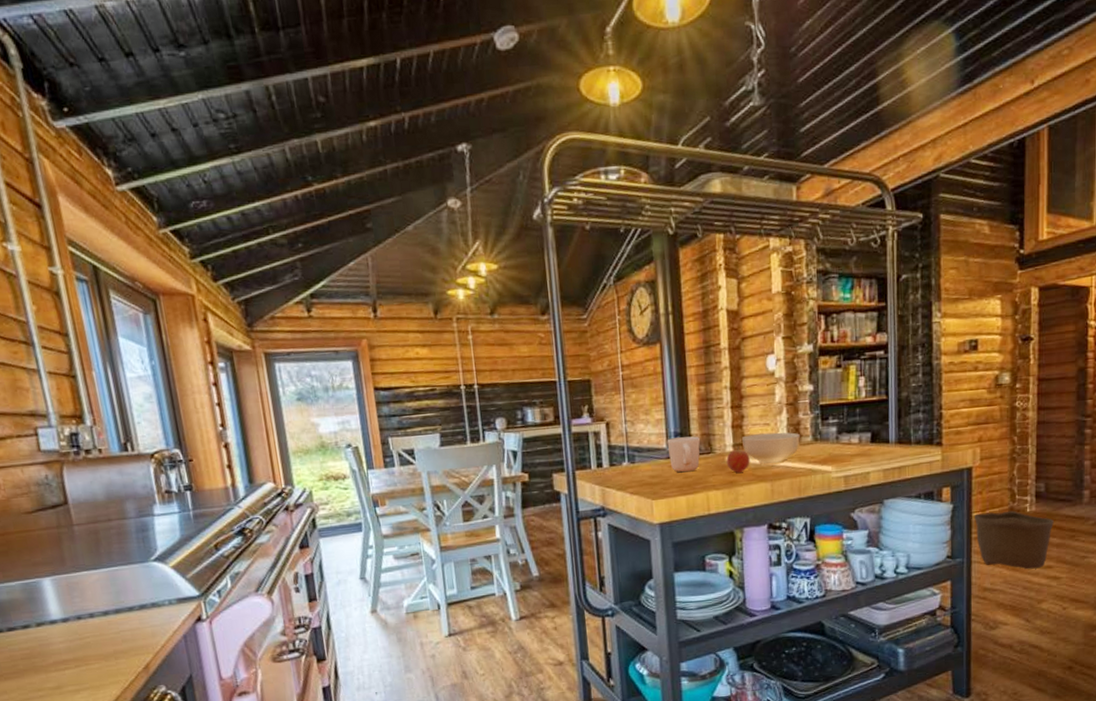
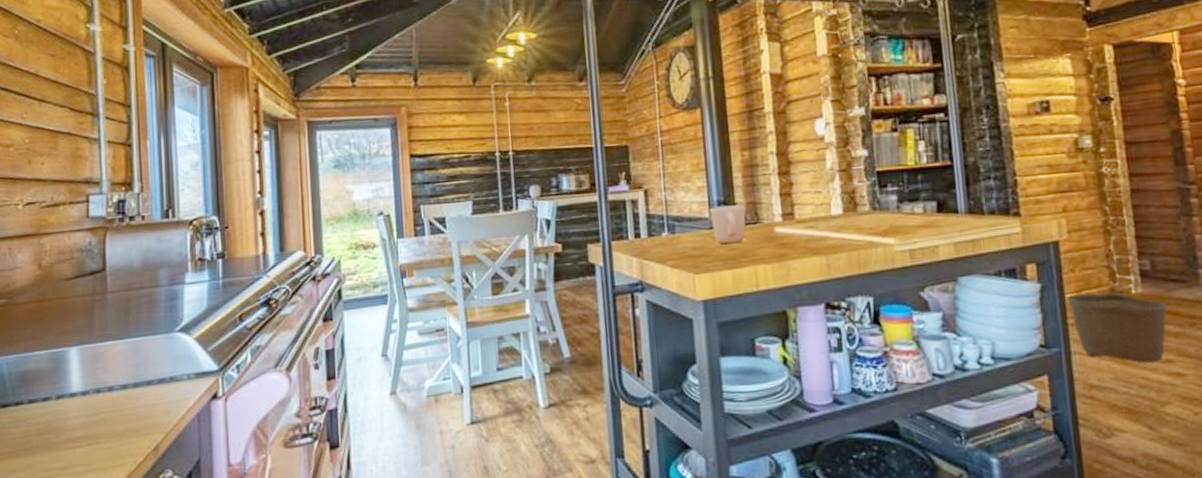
fruit: present [726,446,750,473] -> none [775,216,802,245]
bowl: present [741,432,801,465] -> none [790,201,857,237]

